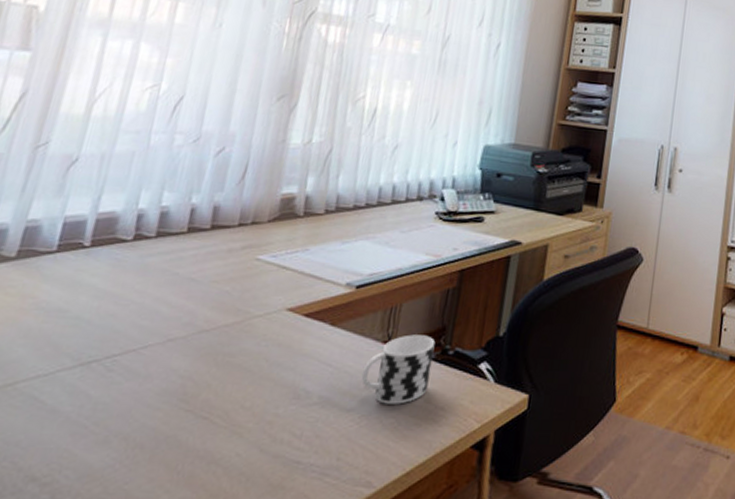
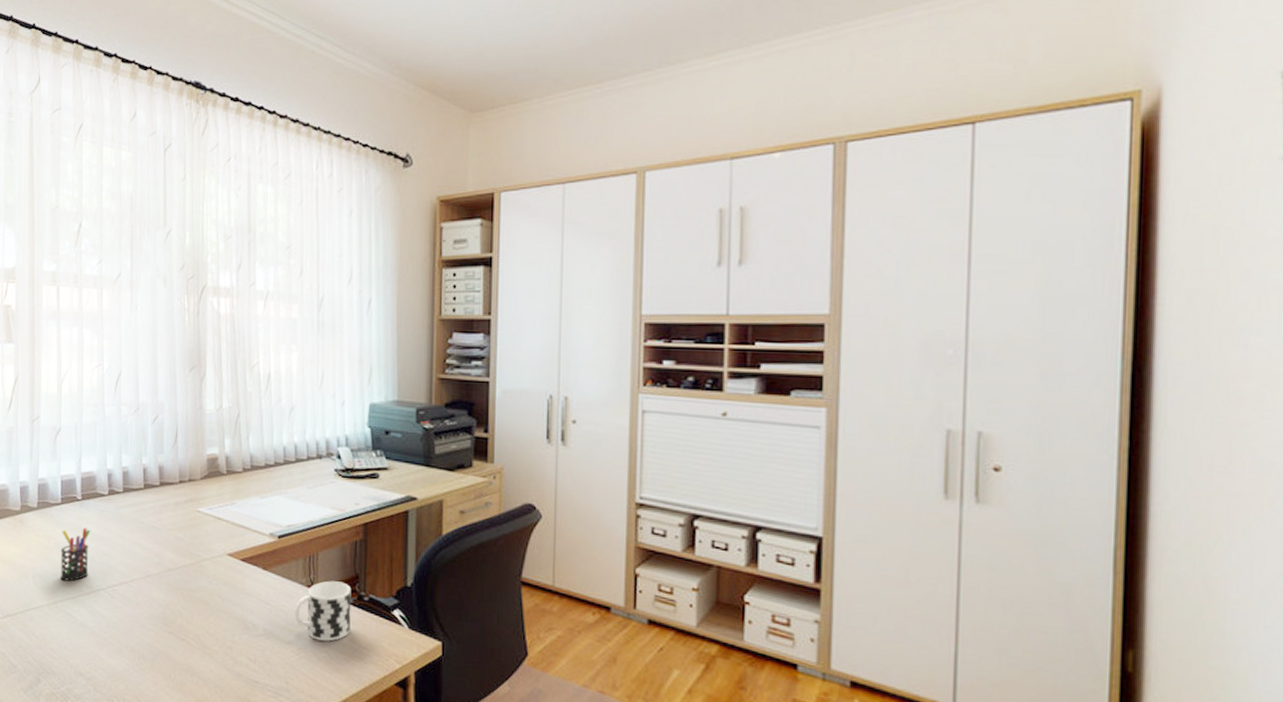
pen holder: none [31,282,95,353] -> present [60,527,91,581]

